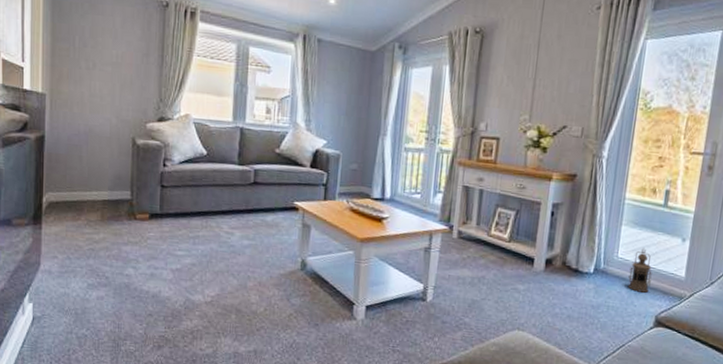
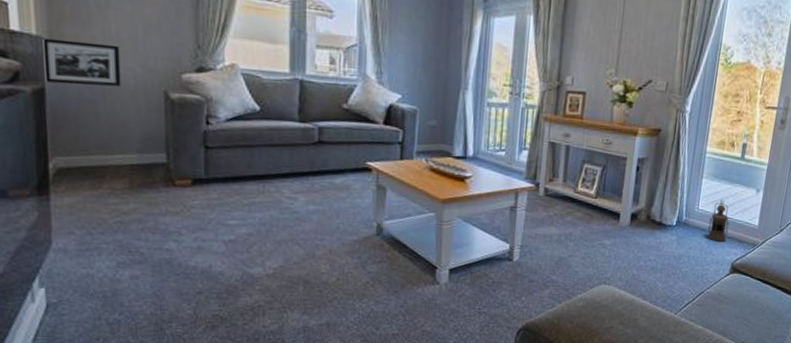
picture frame: none [44,95,101,135] -> present [41,38,121,87]

